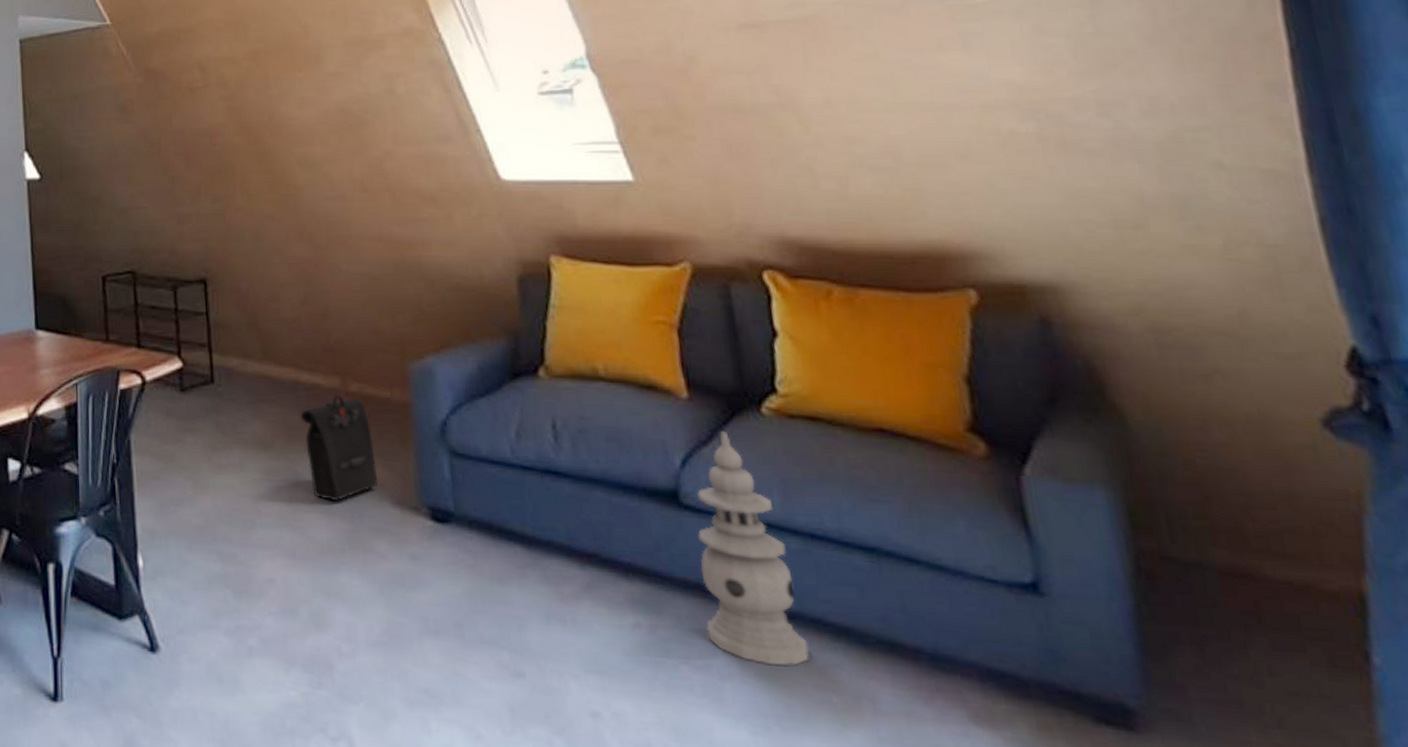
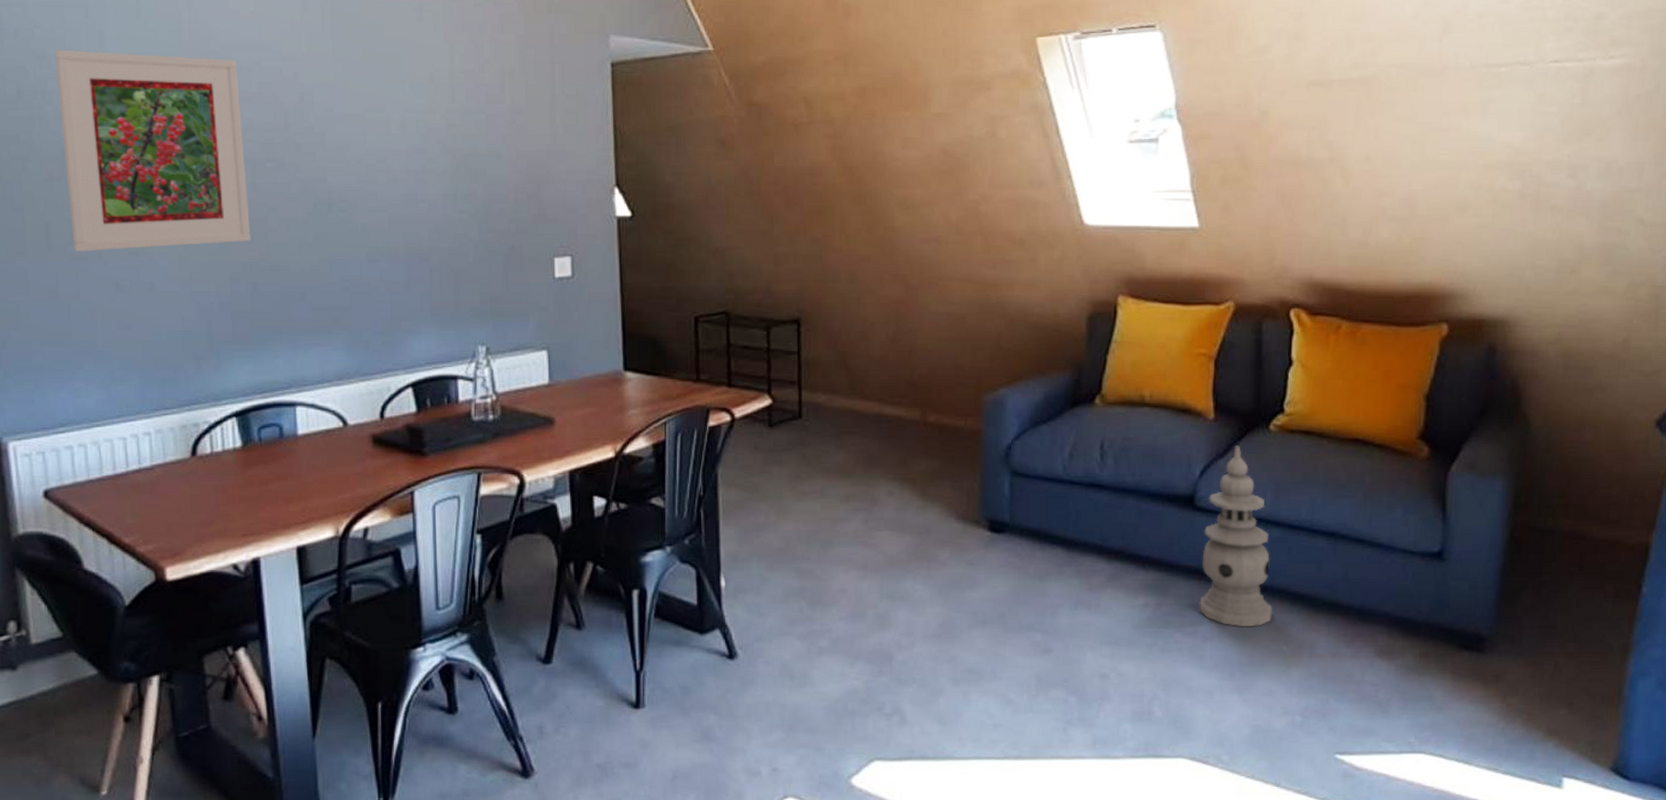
backpack: present [300,395,379,501] -> none [881,425,946,519]

